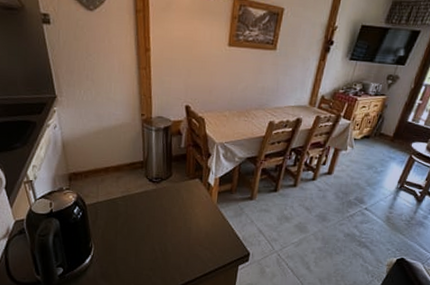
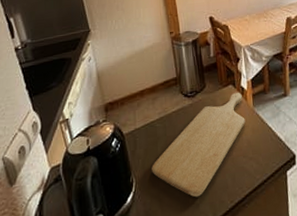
chopping board: none [110,186,207,271] -> present [152,92,246,198]

